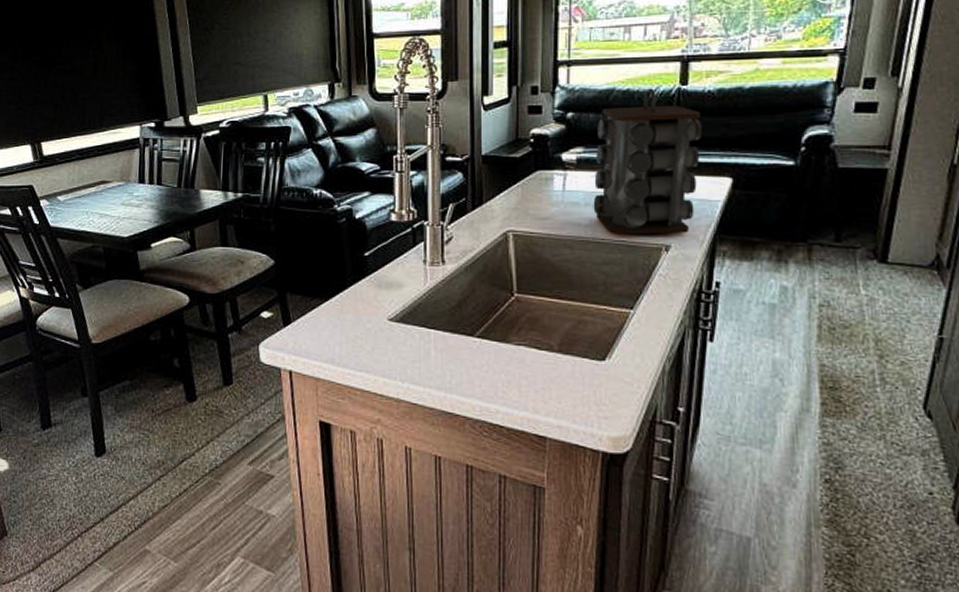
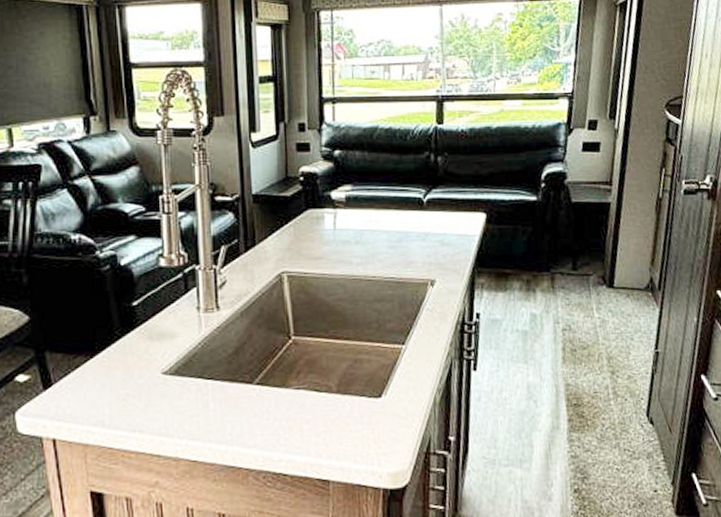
spice rack: present [593,88,703,236] -> none [363,127,459,272]

